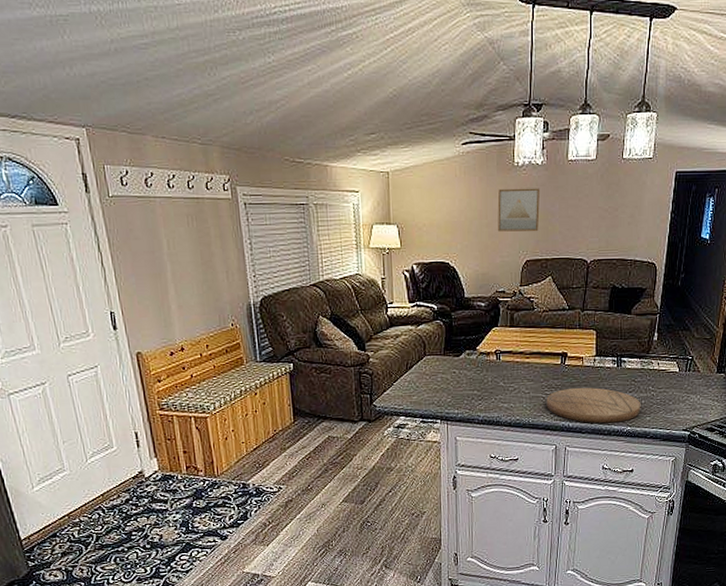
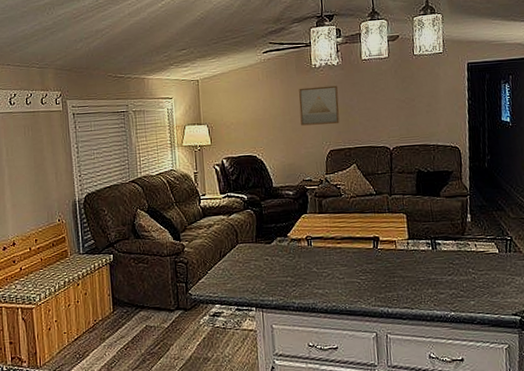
cutting board: present [546,387,641,424] -> none [362,271,463,309]

